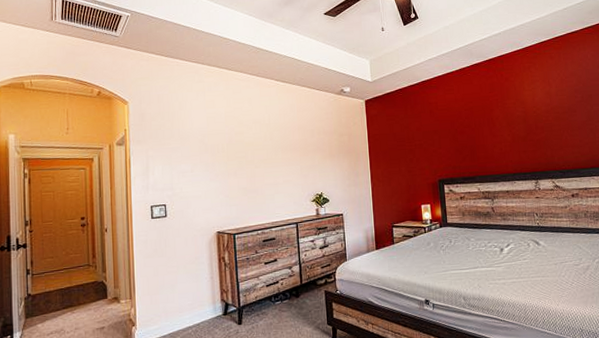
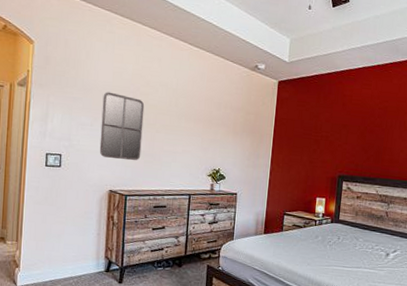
home mirror: none [200,137,244,200] -> present [99,92,145,161]

